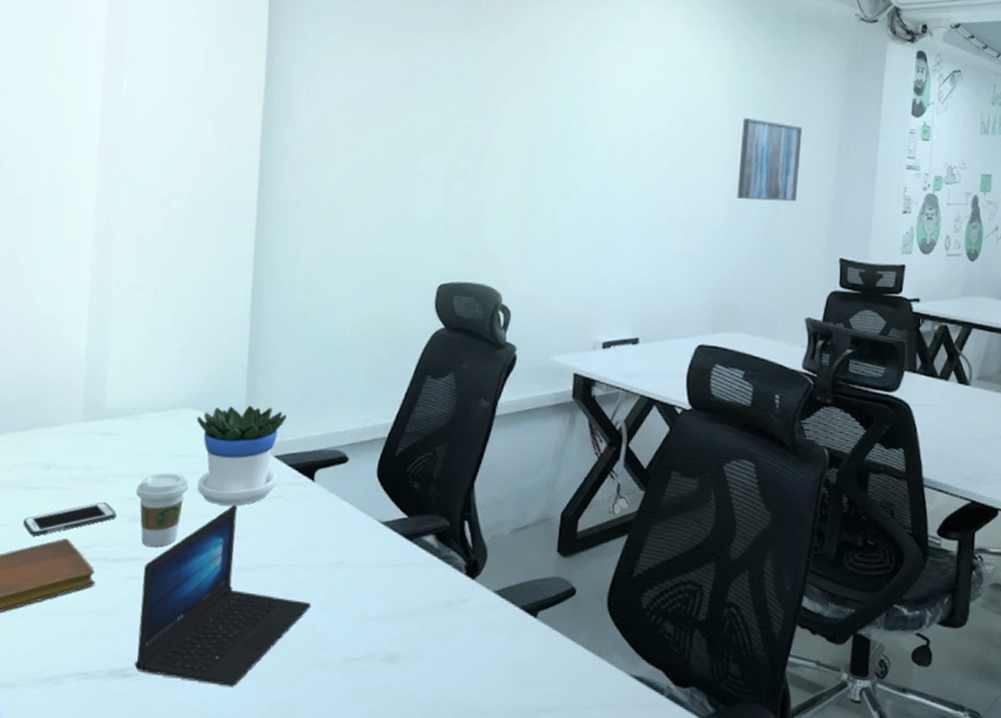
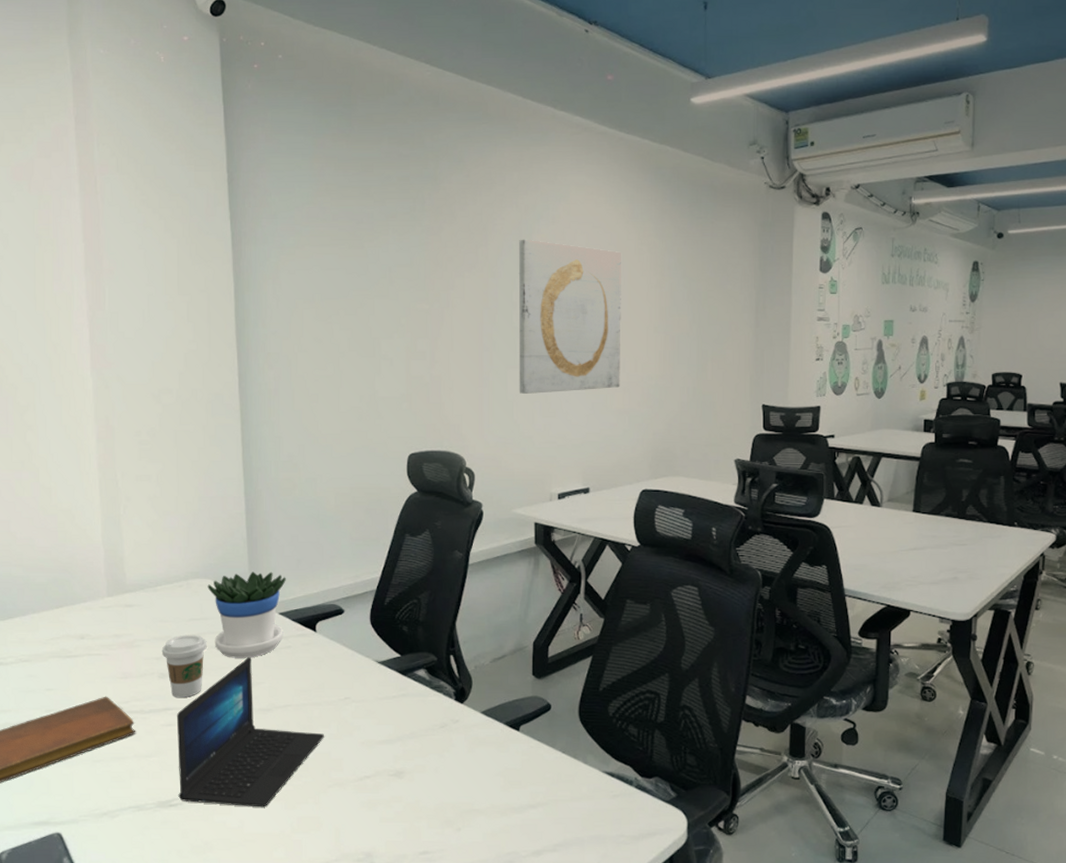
cell phone: present [22,501,116,537] -> none [66,663,147,697]
wall art: none [568,56,694,228] -> present [518,239,622,394]
wall art: present [737,118,803,202] -> none [668,285,723,359]

